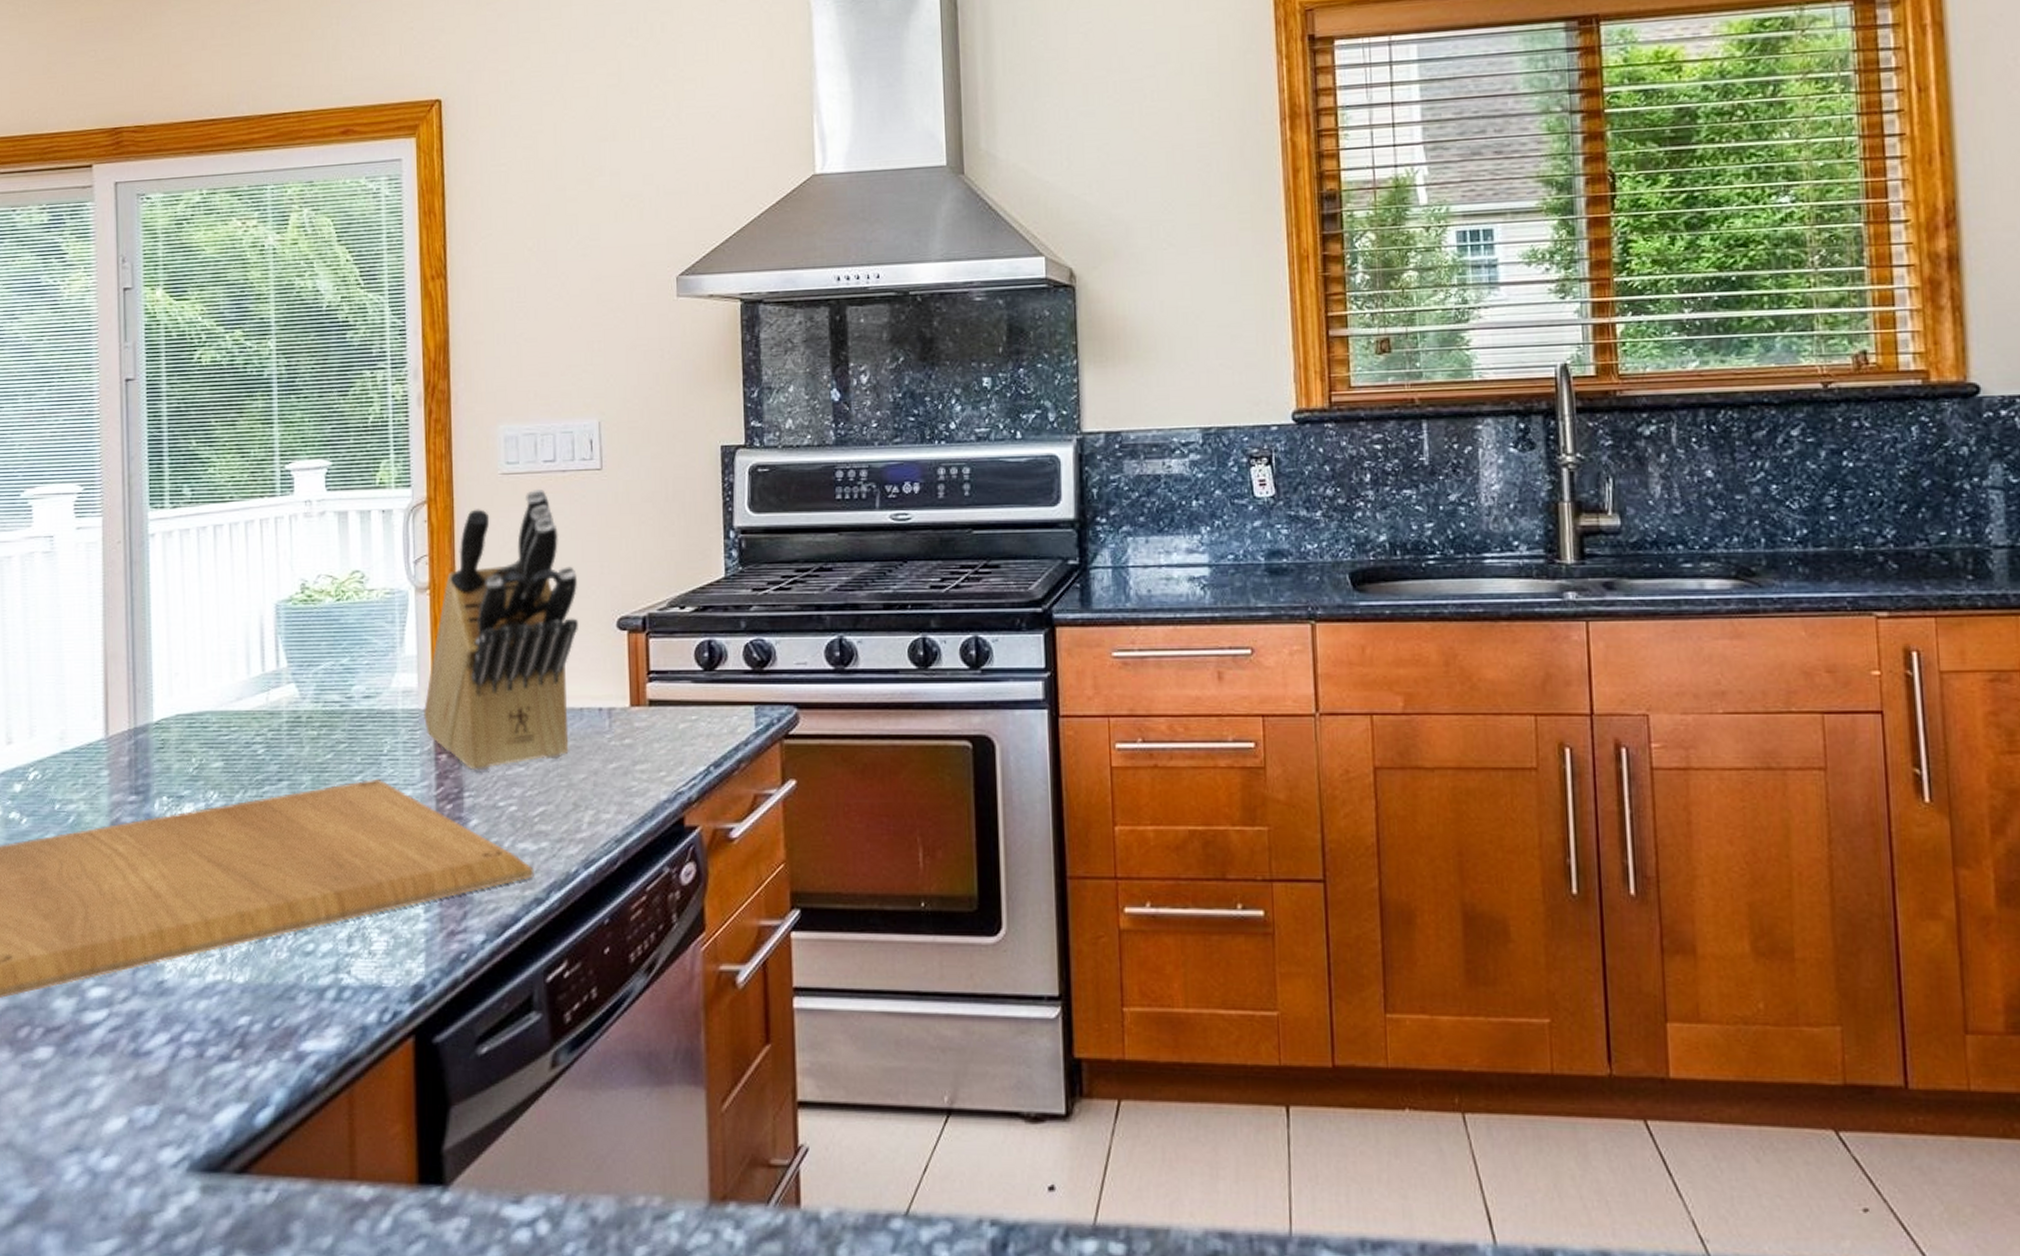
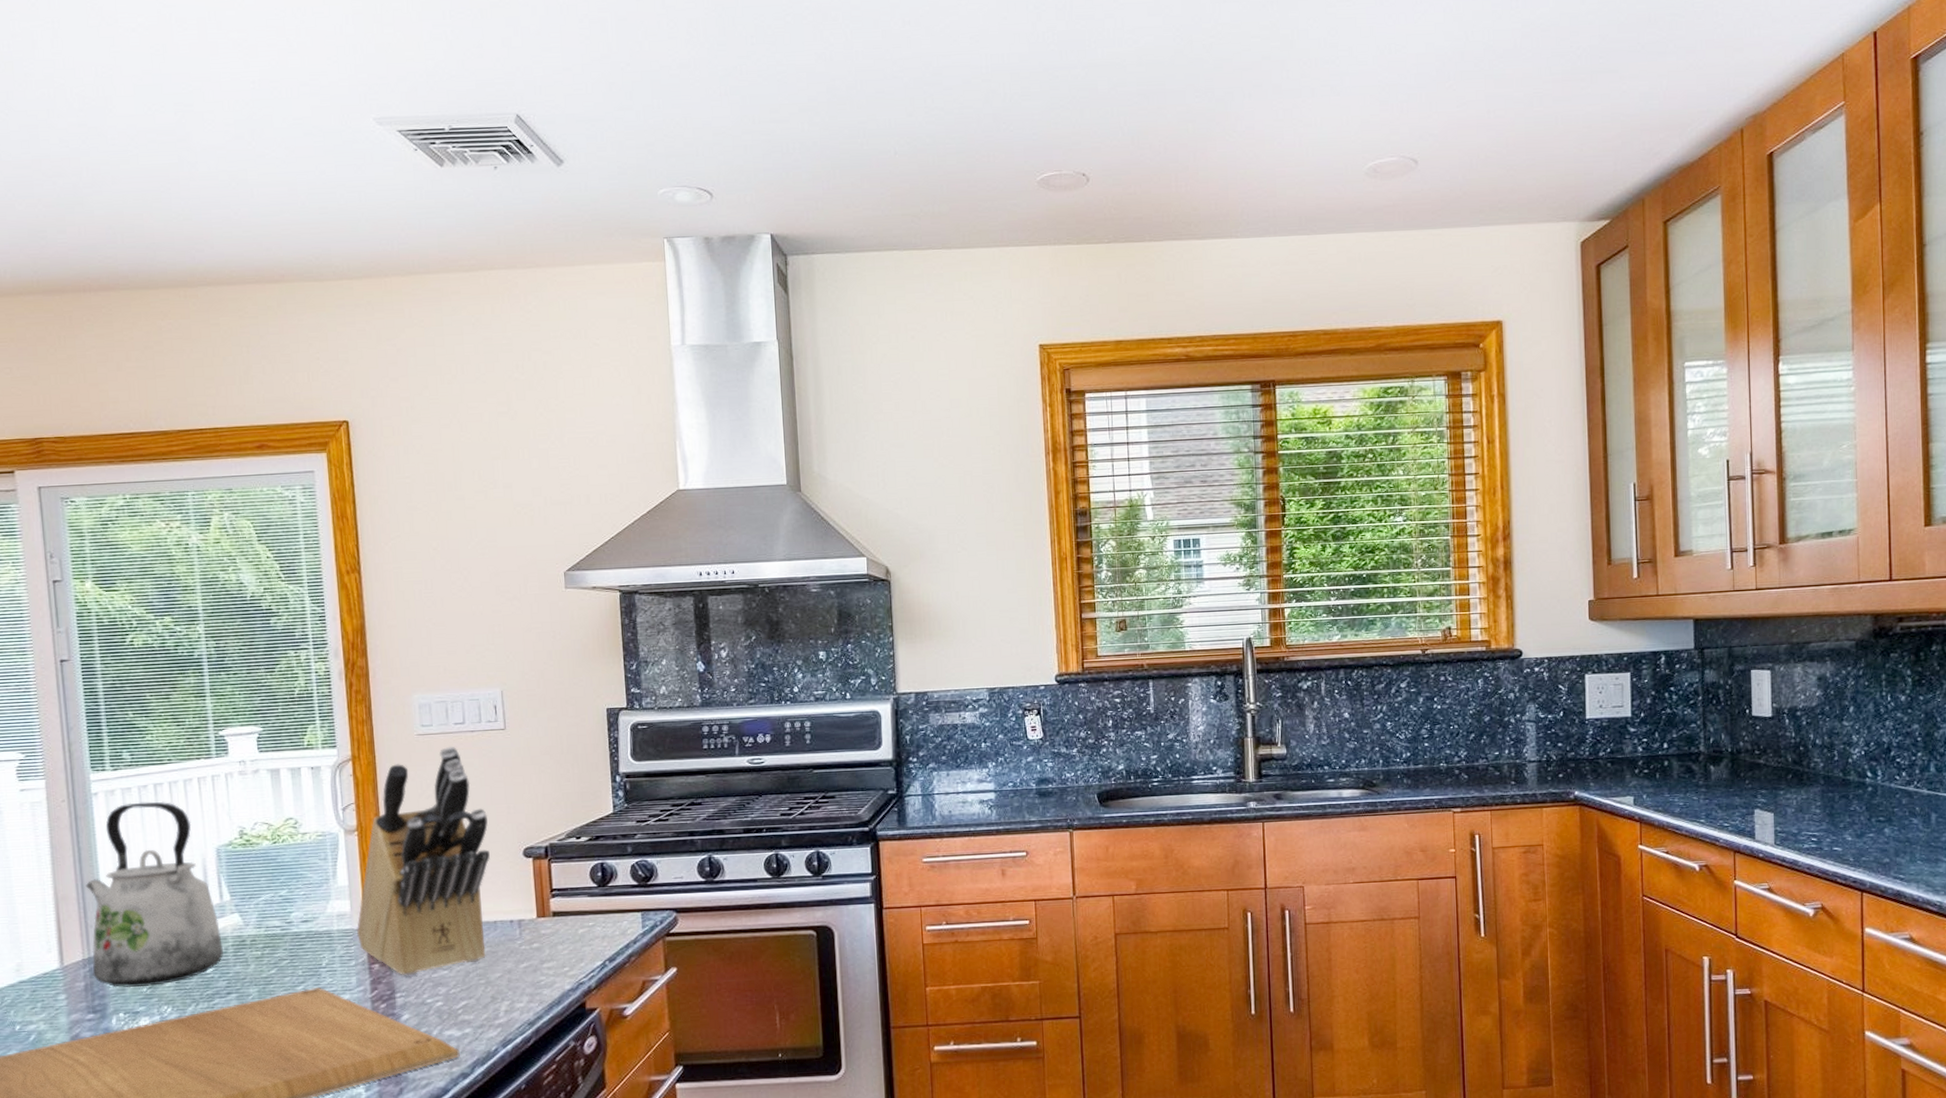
kettle: none [136,546,278,767] -> present [85,801,224,988]

